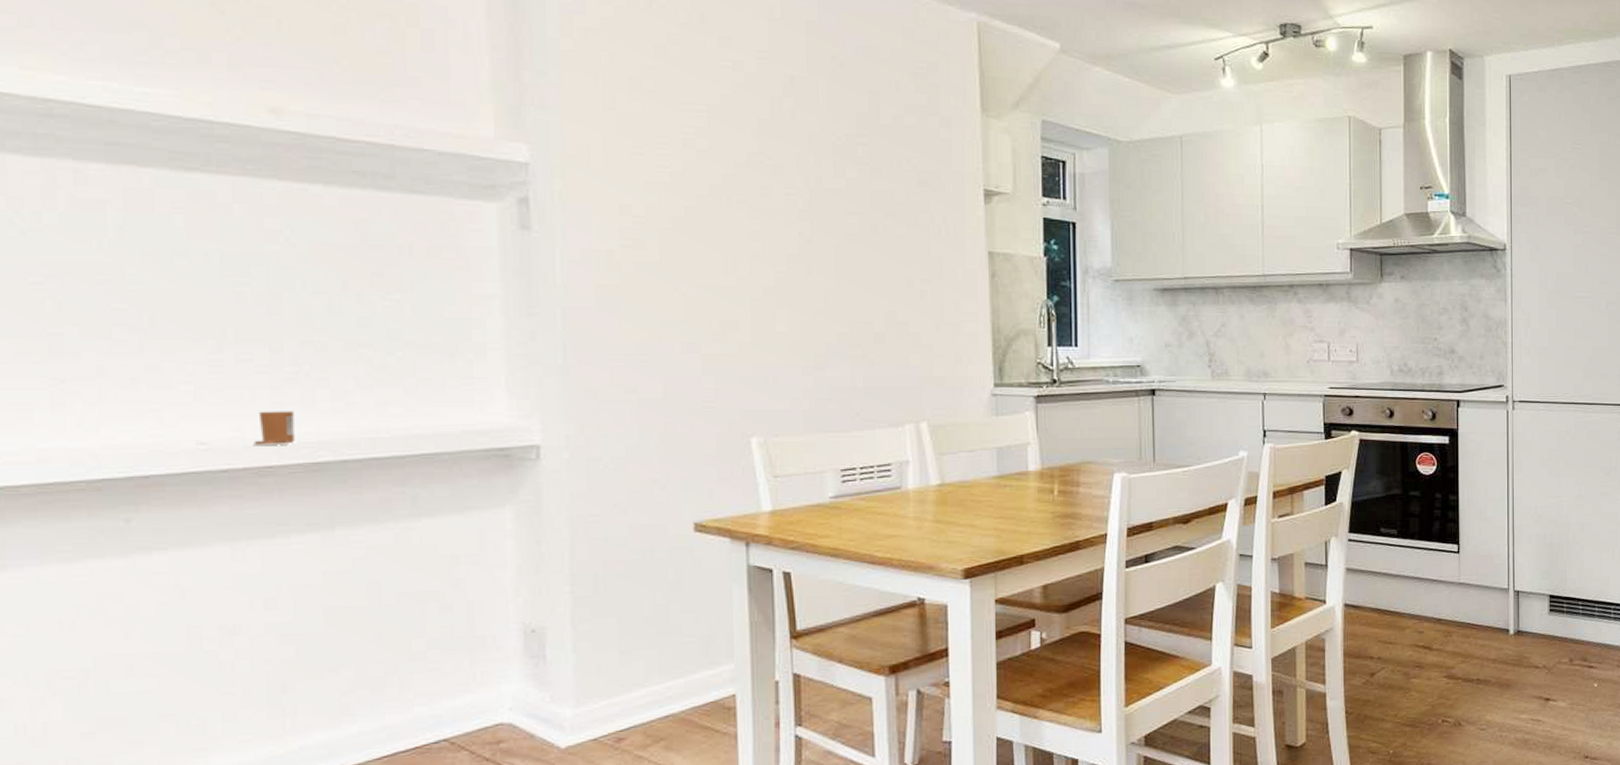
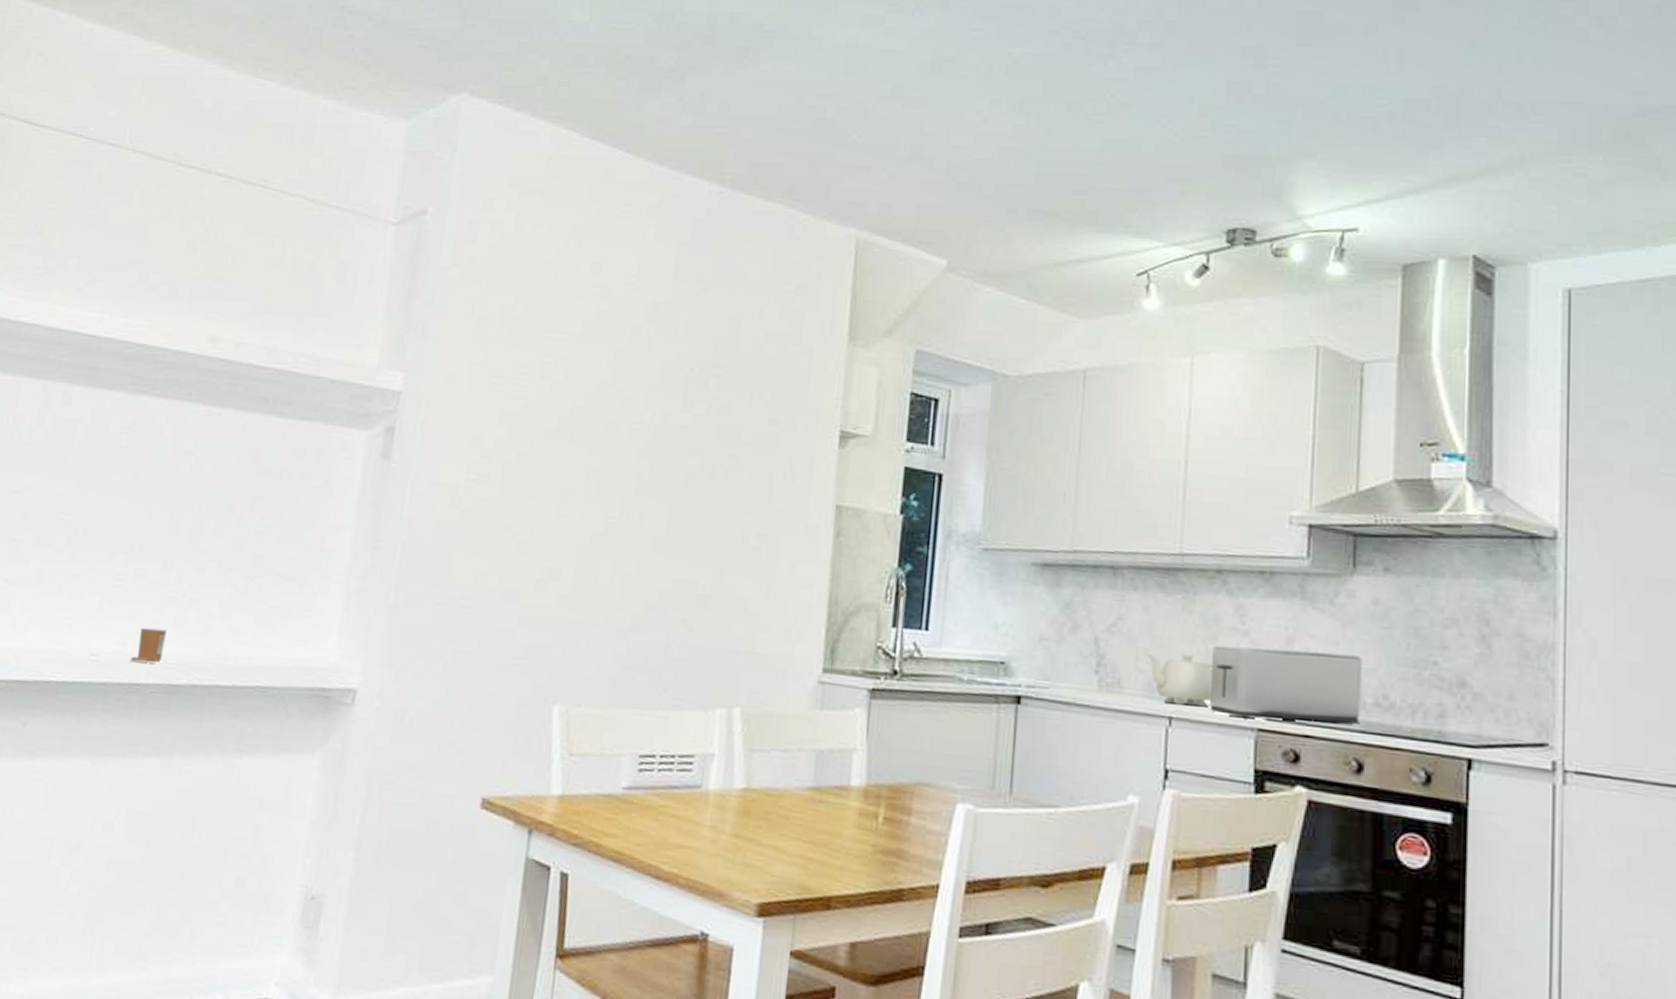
teapot: none [1244,347,1292,384] -> present [1146,652,1213,708]
toaster: none [1289,337,1390,389] -> present [1210,645,1363,724]

